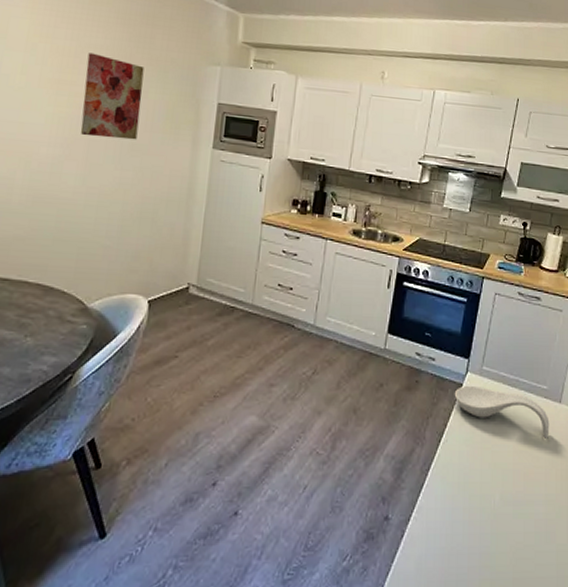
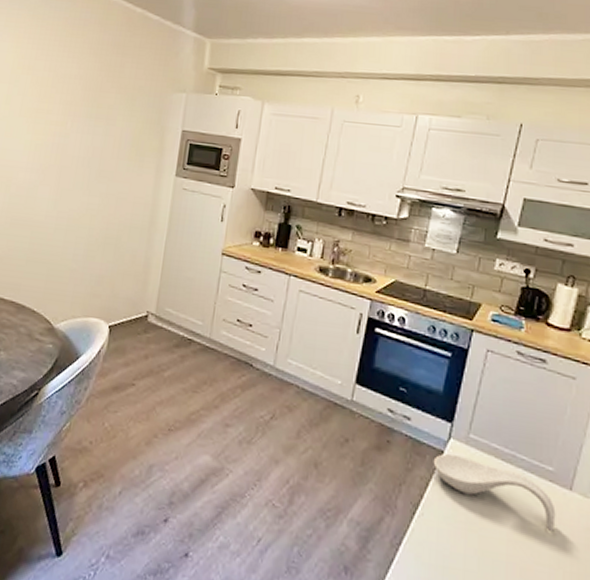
wall art: present [80,53,145,140] -> none [54,83,114,167]

